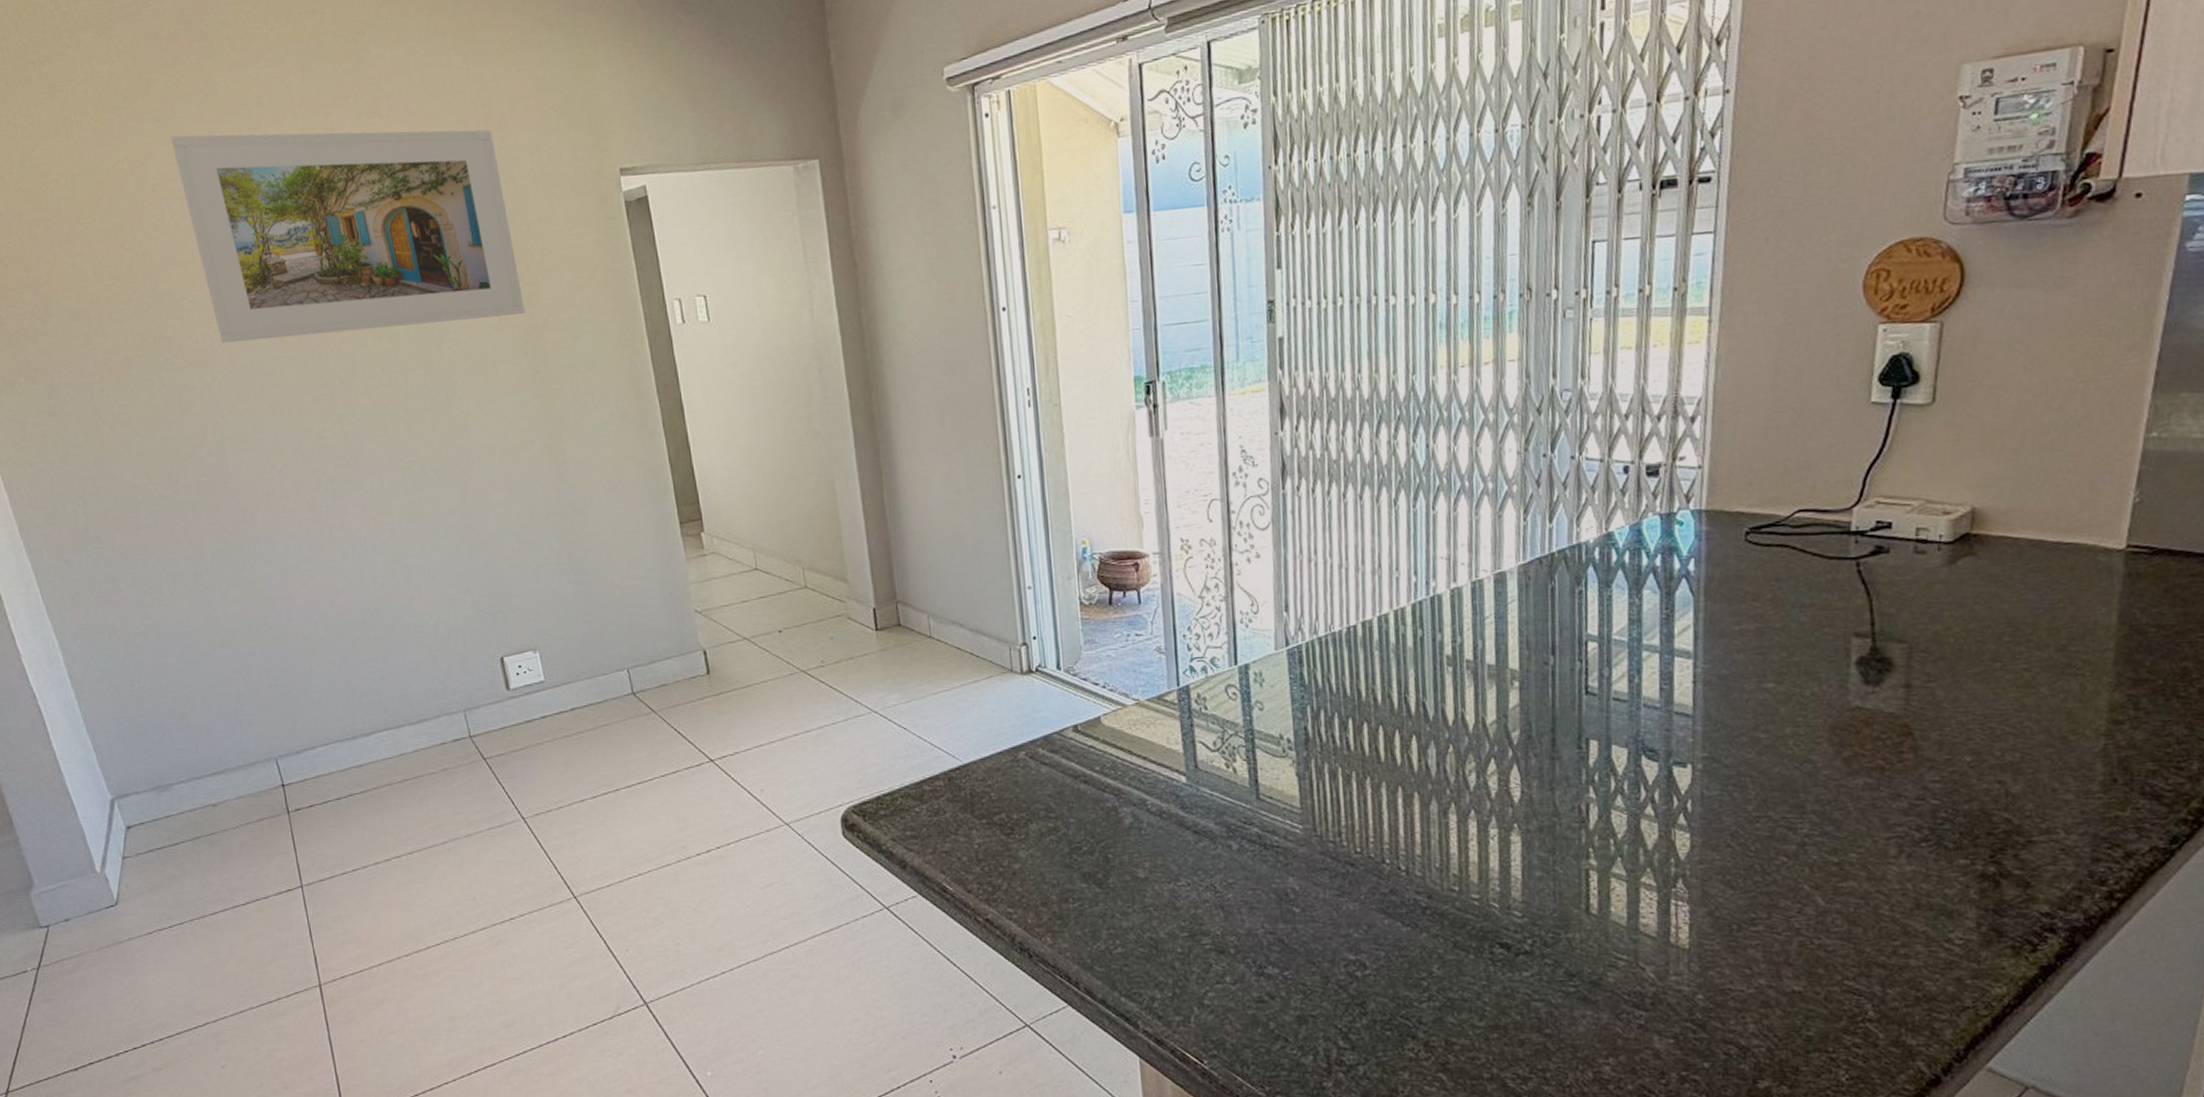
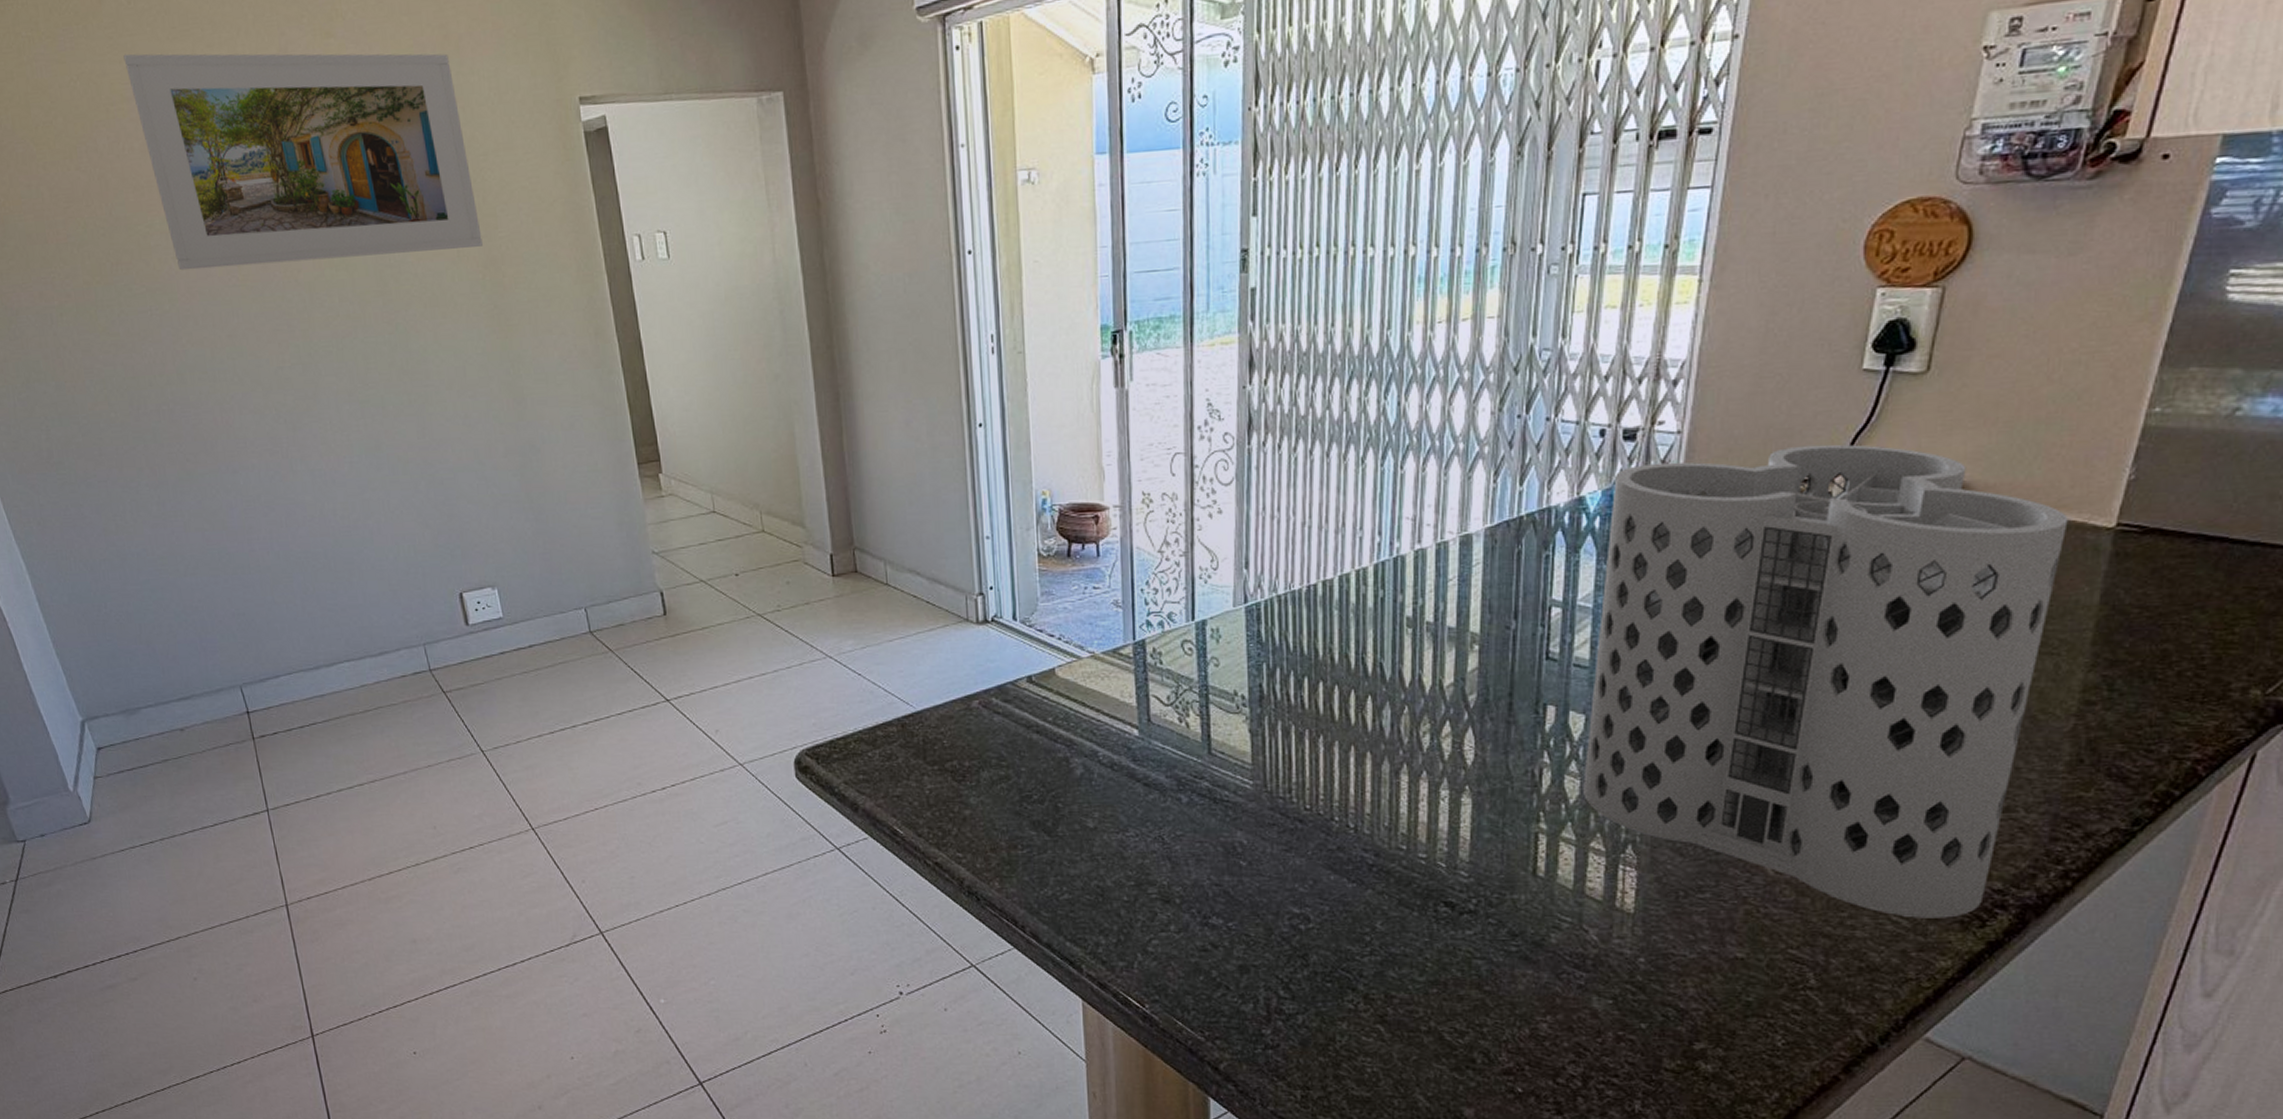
utensil holder: none [1630,475,2080,945] -> present [1583,444,2069,918]

